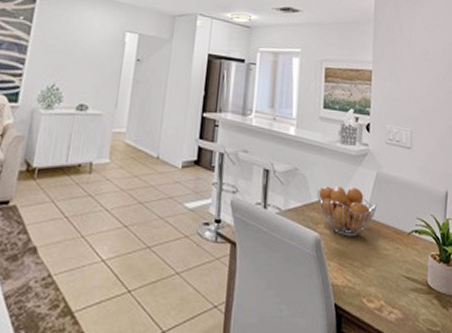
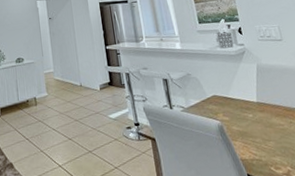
fruit basket: present [317,186,377,237] -> none [210,80,264,120]

